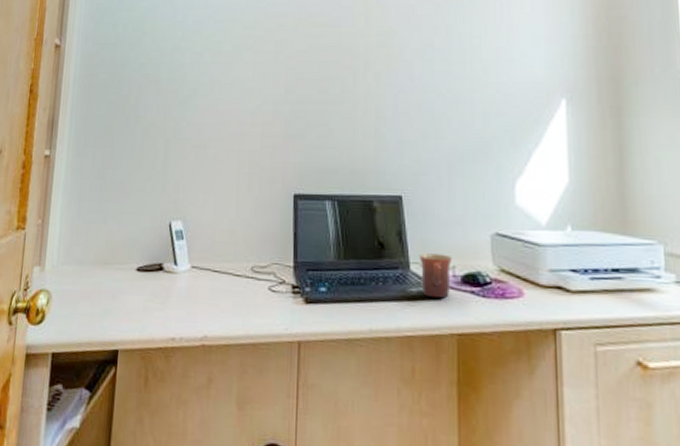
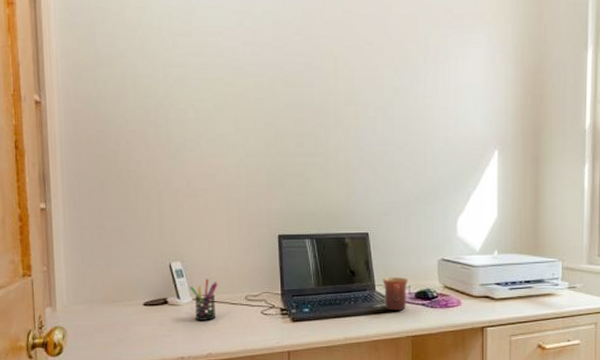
pen holder: none [189,242,221,294] -> present [190,278,218,321]

